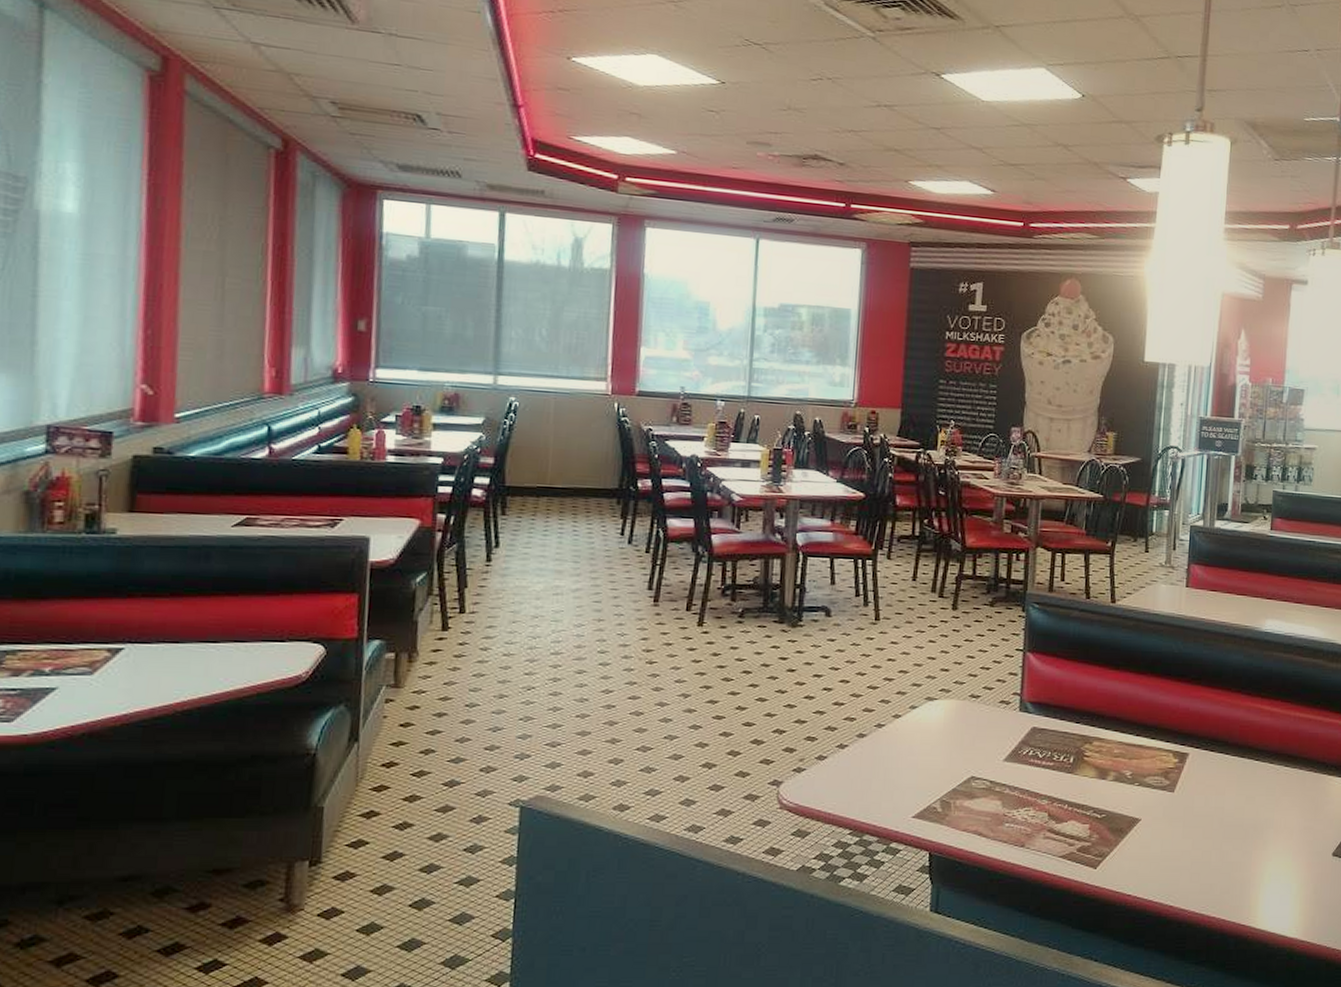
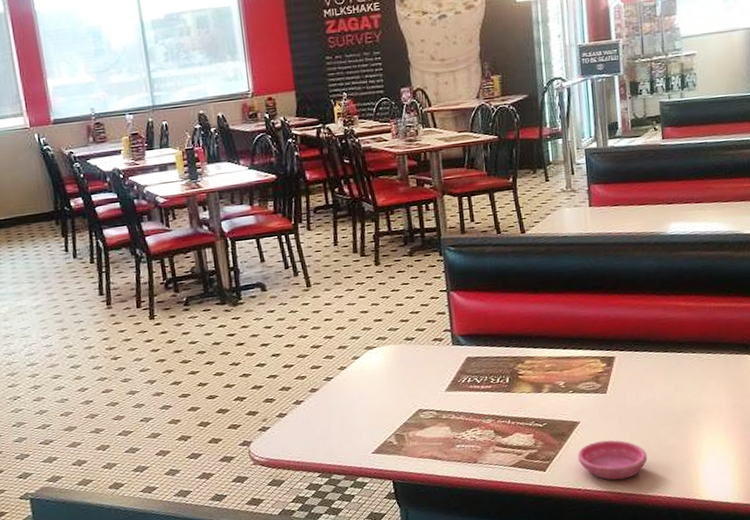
saucer: none [1132,844,1207,892] -> present [577,440,648,480]

